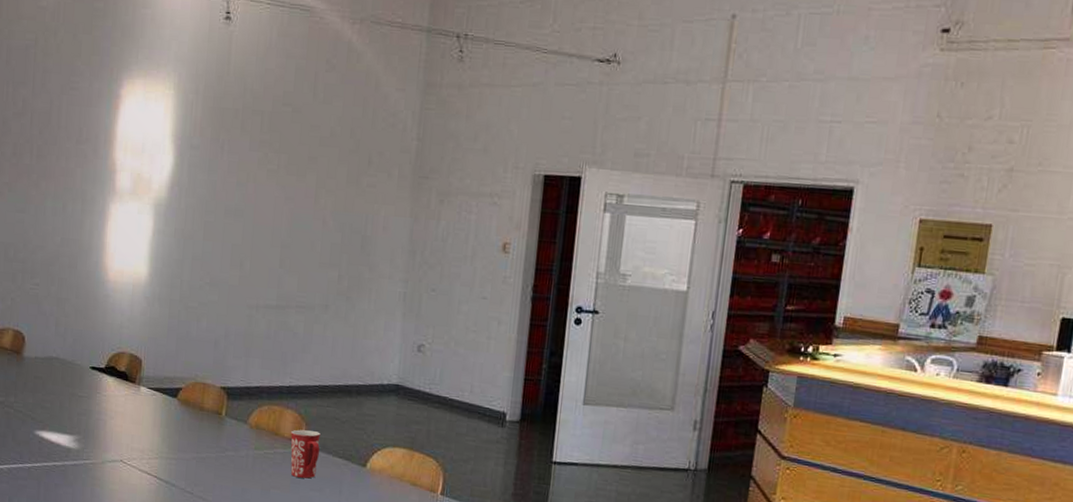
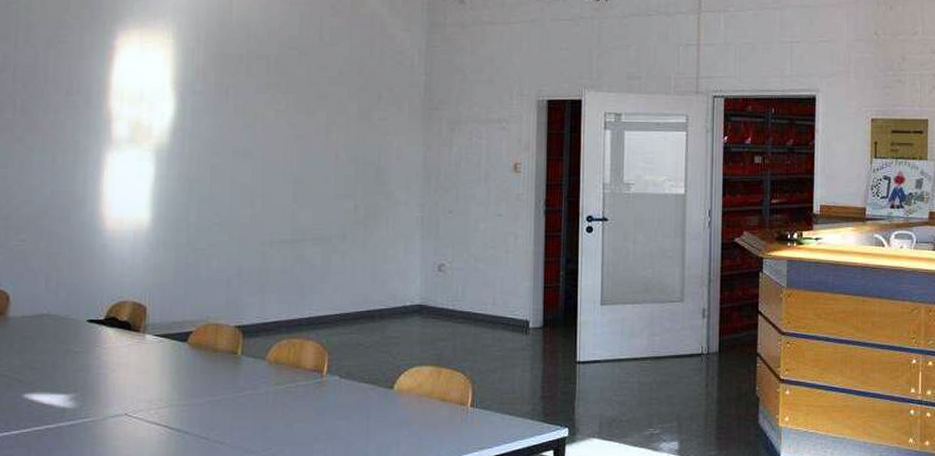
mug: present [290,429,321,479] -> none [313,360,344,408]

